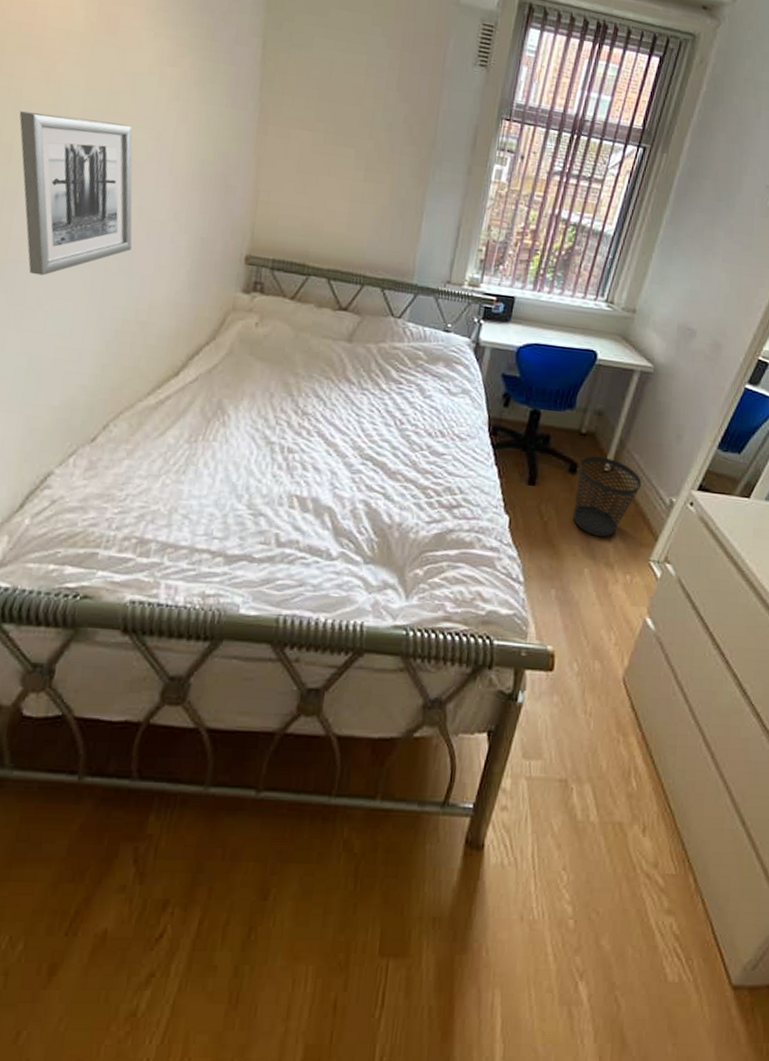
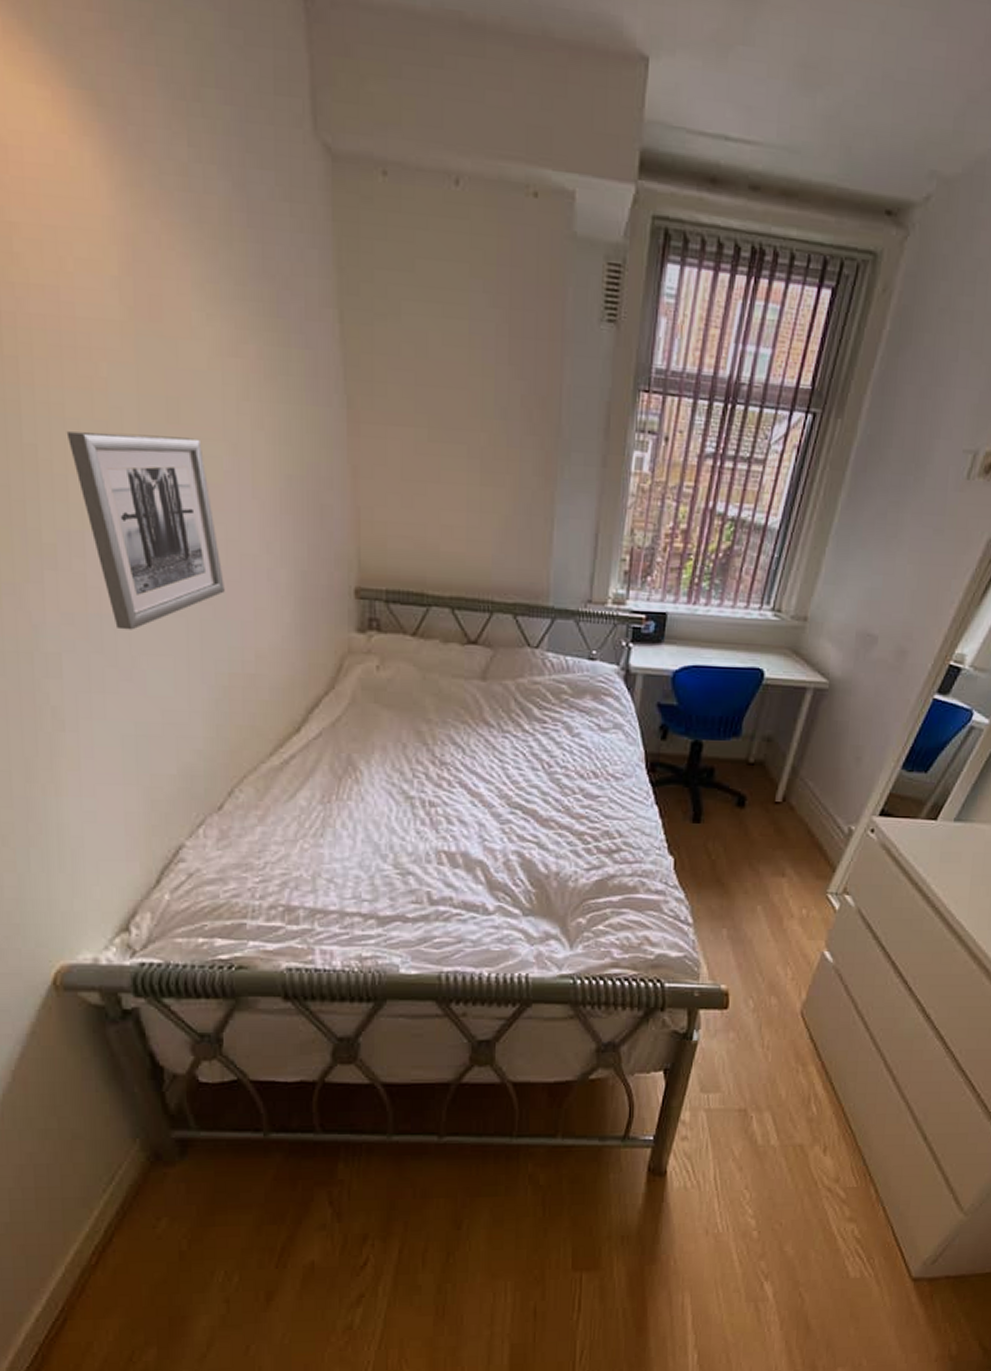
wastebasket: present [573,456,642,537] -> none [743,787,818,872]

